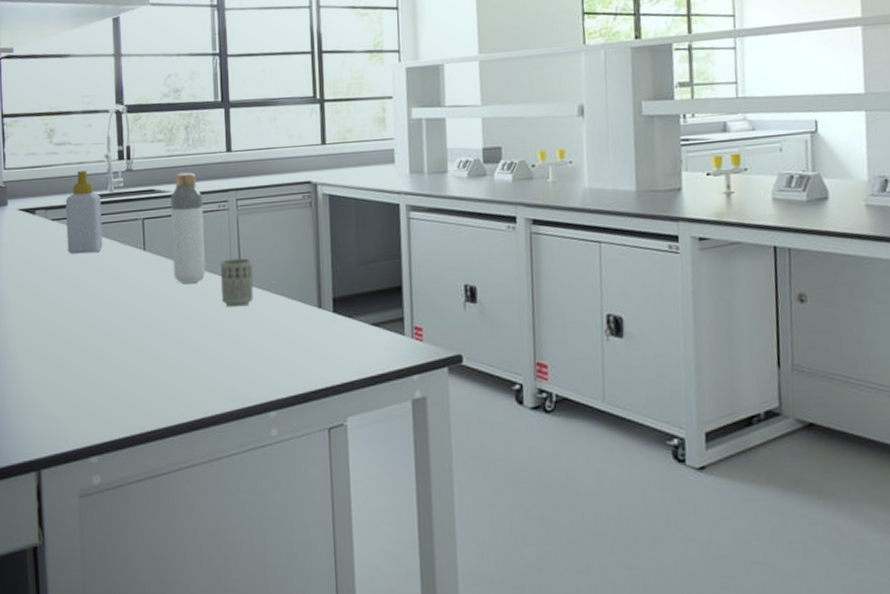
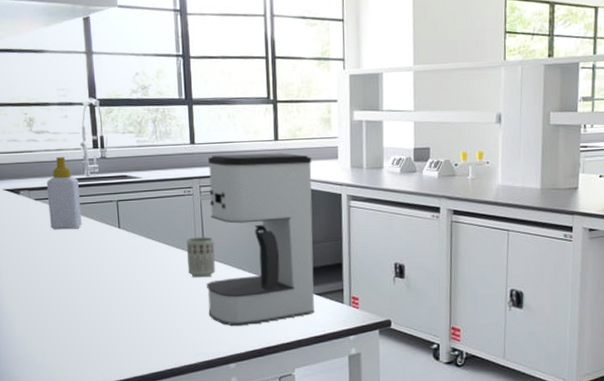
bottle: present [171,172,205,283] -> none [141,161,173,257]
coffee maker: none [243,158,370,365] -> present [207,153,315,326]

